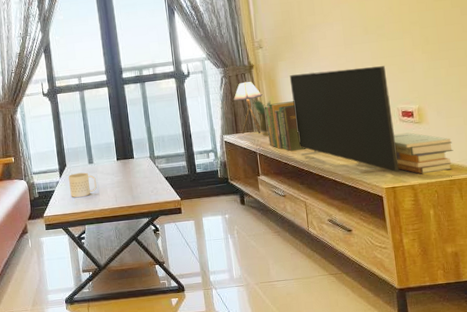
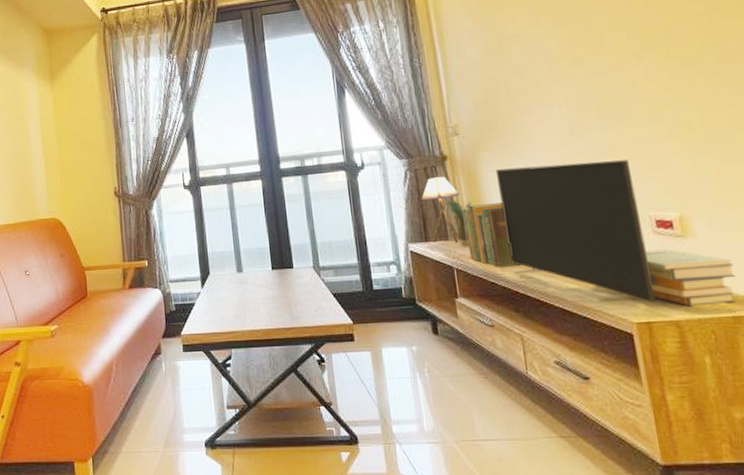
mug: present [68,172,97,198] -> none [212,283,247,314]

